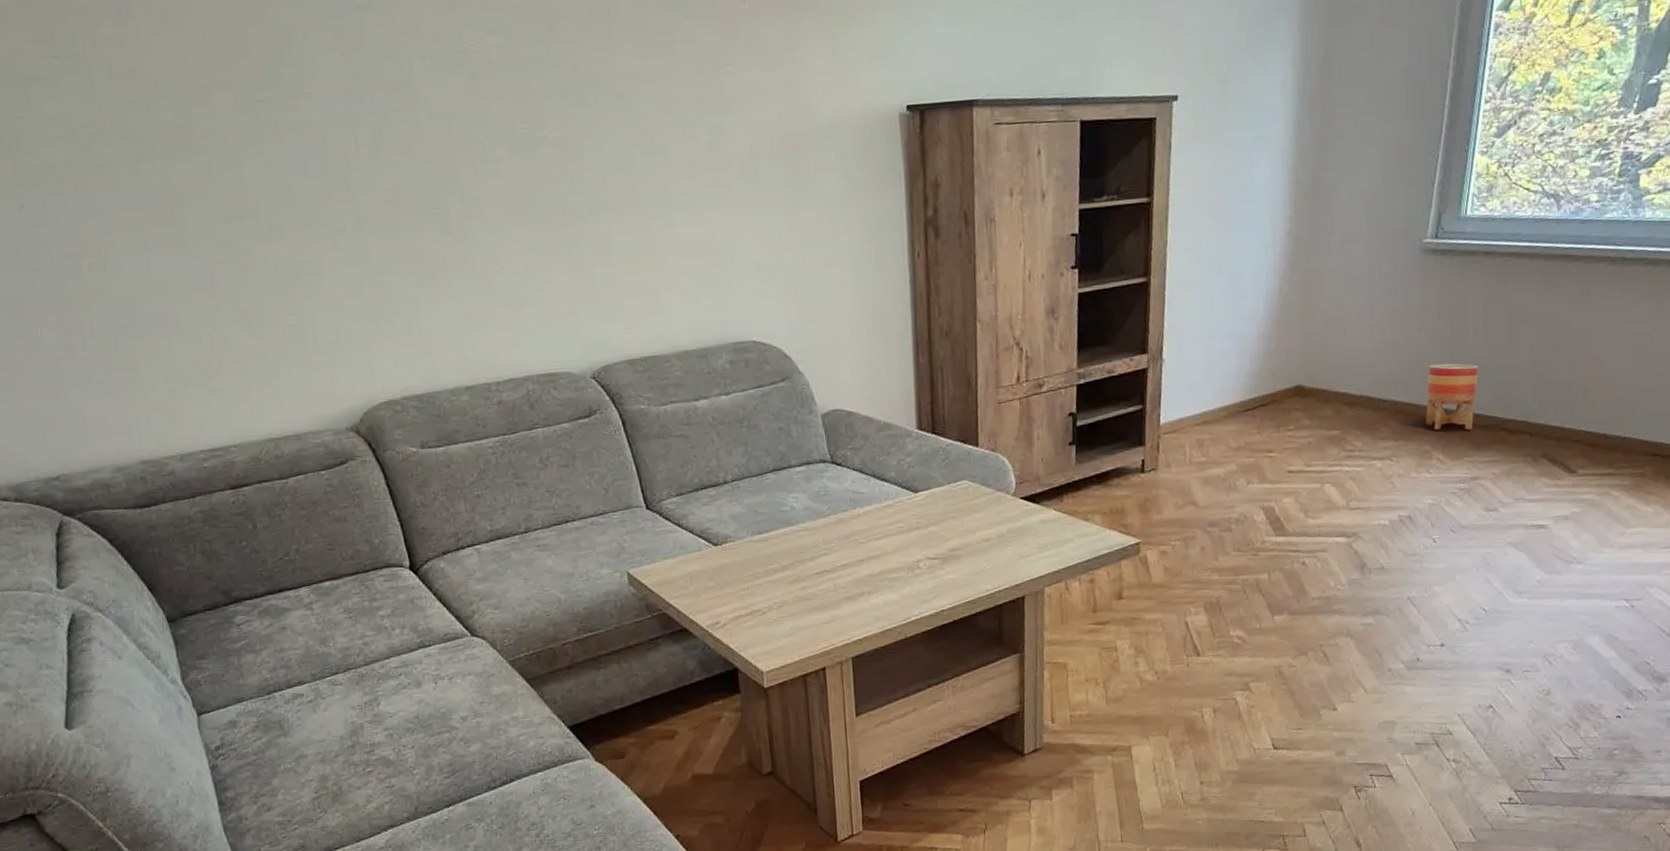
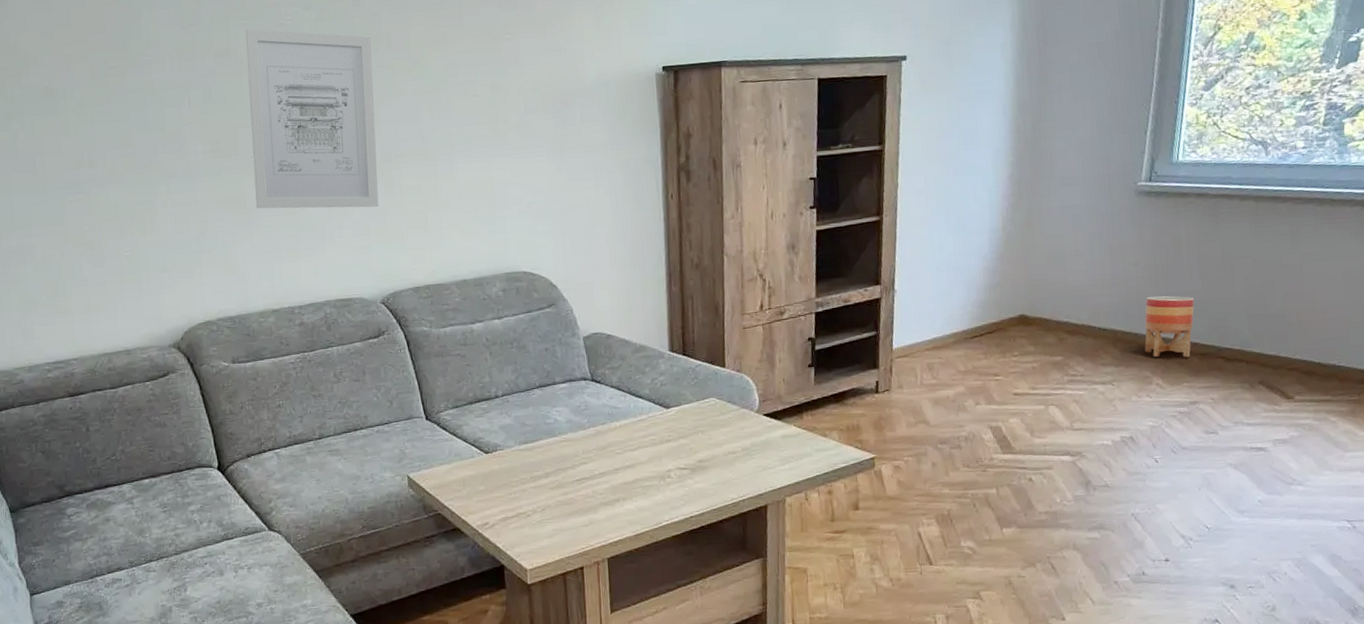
wall art: none [421,56,586,270] -> present [246,29,379,209]

